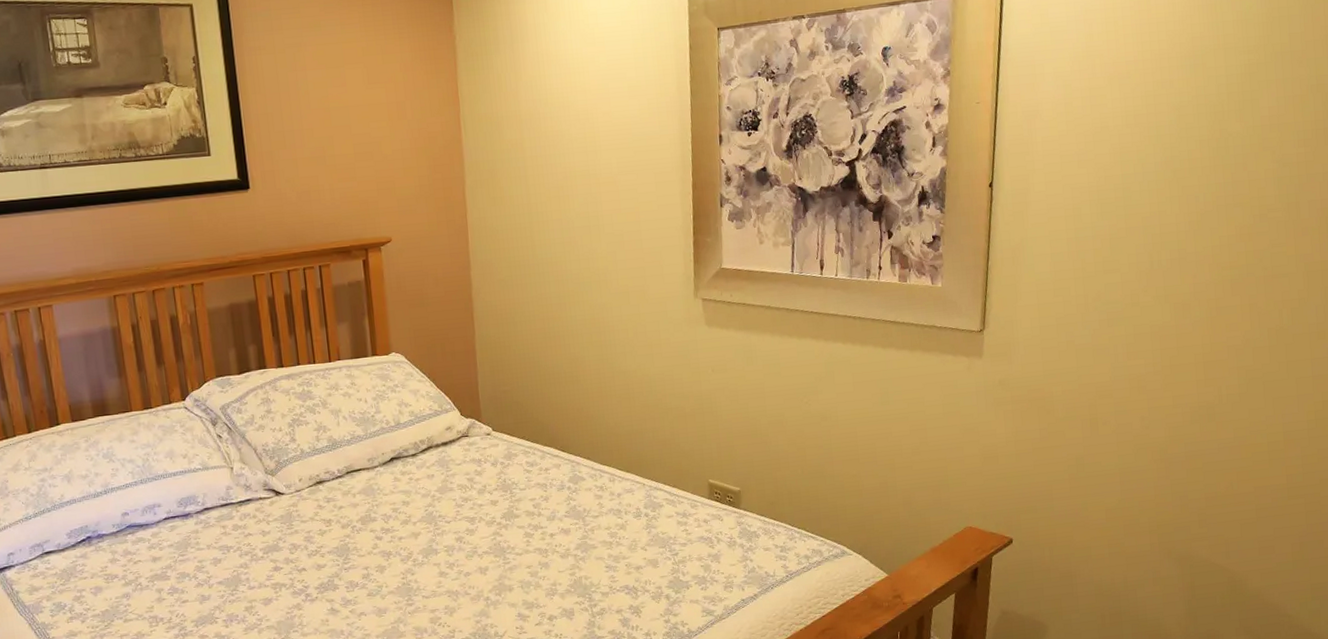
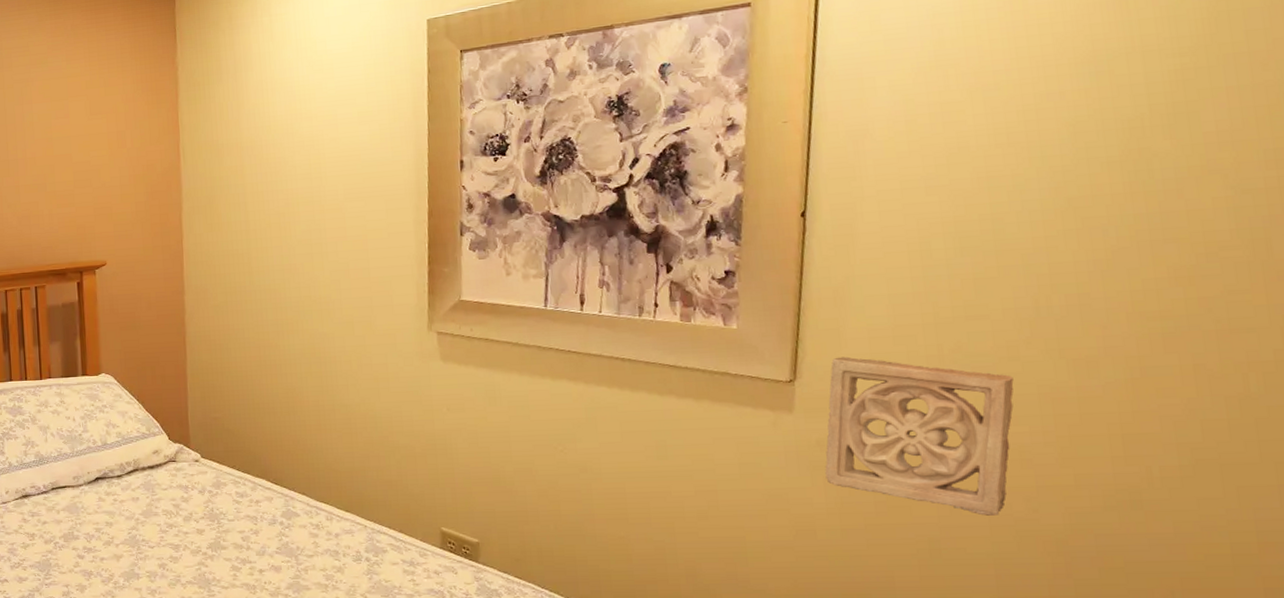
wall ornament: none [1005,307,1135,435] -> present [825,356,1014,516]

